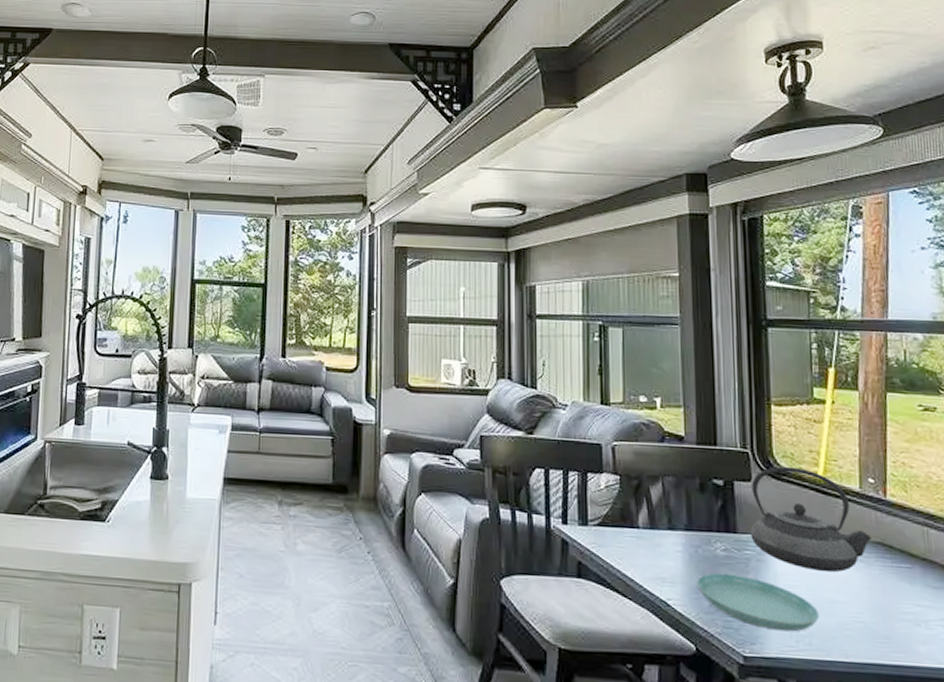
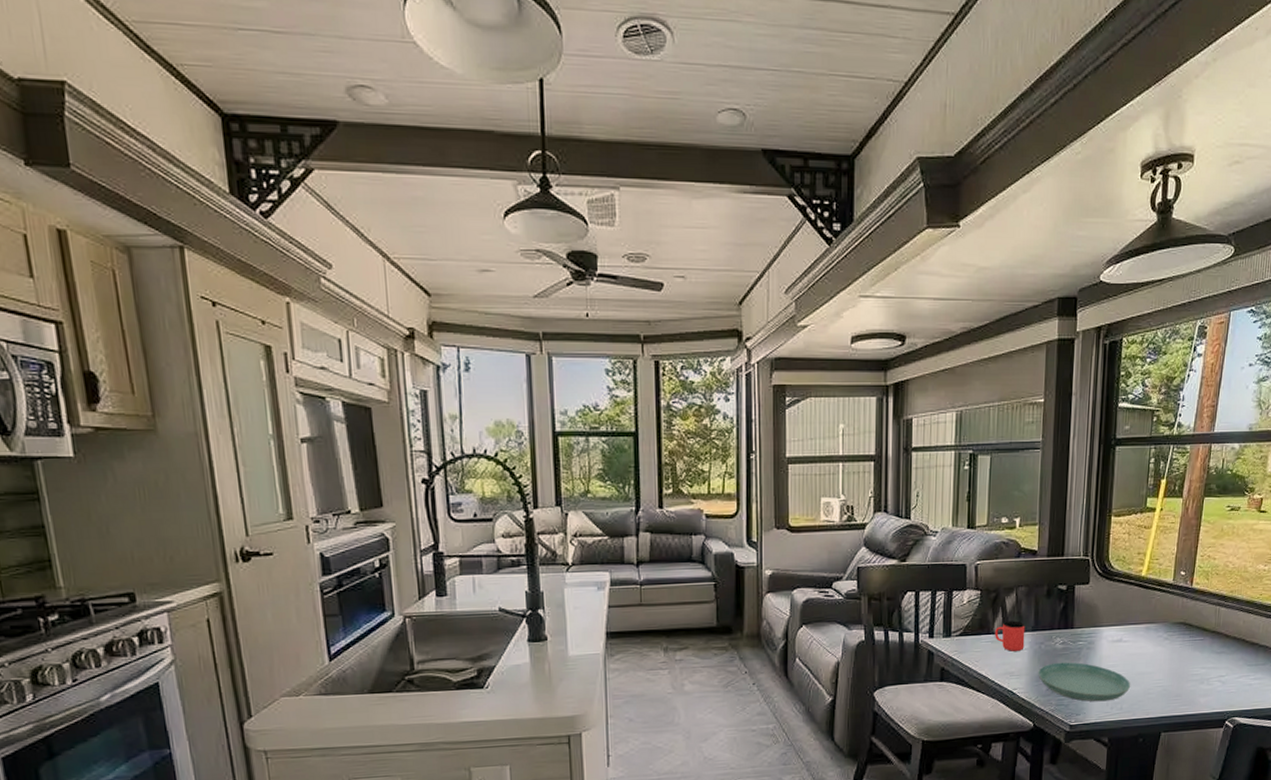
cup: none [640,514,677,553] -> present [995,620,1025,651]
teapot: present [750,466,871,573] -> none [1084,568,1177,651]

